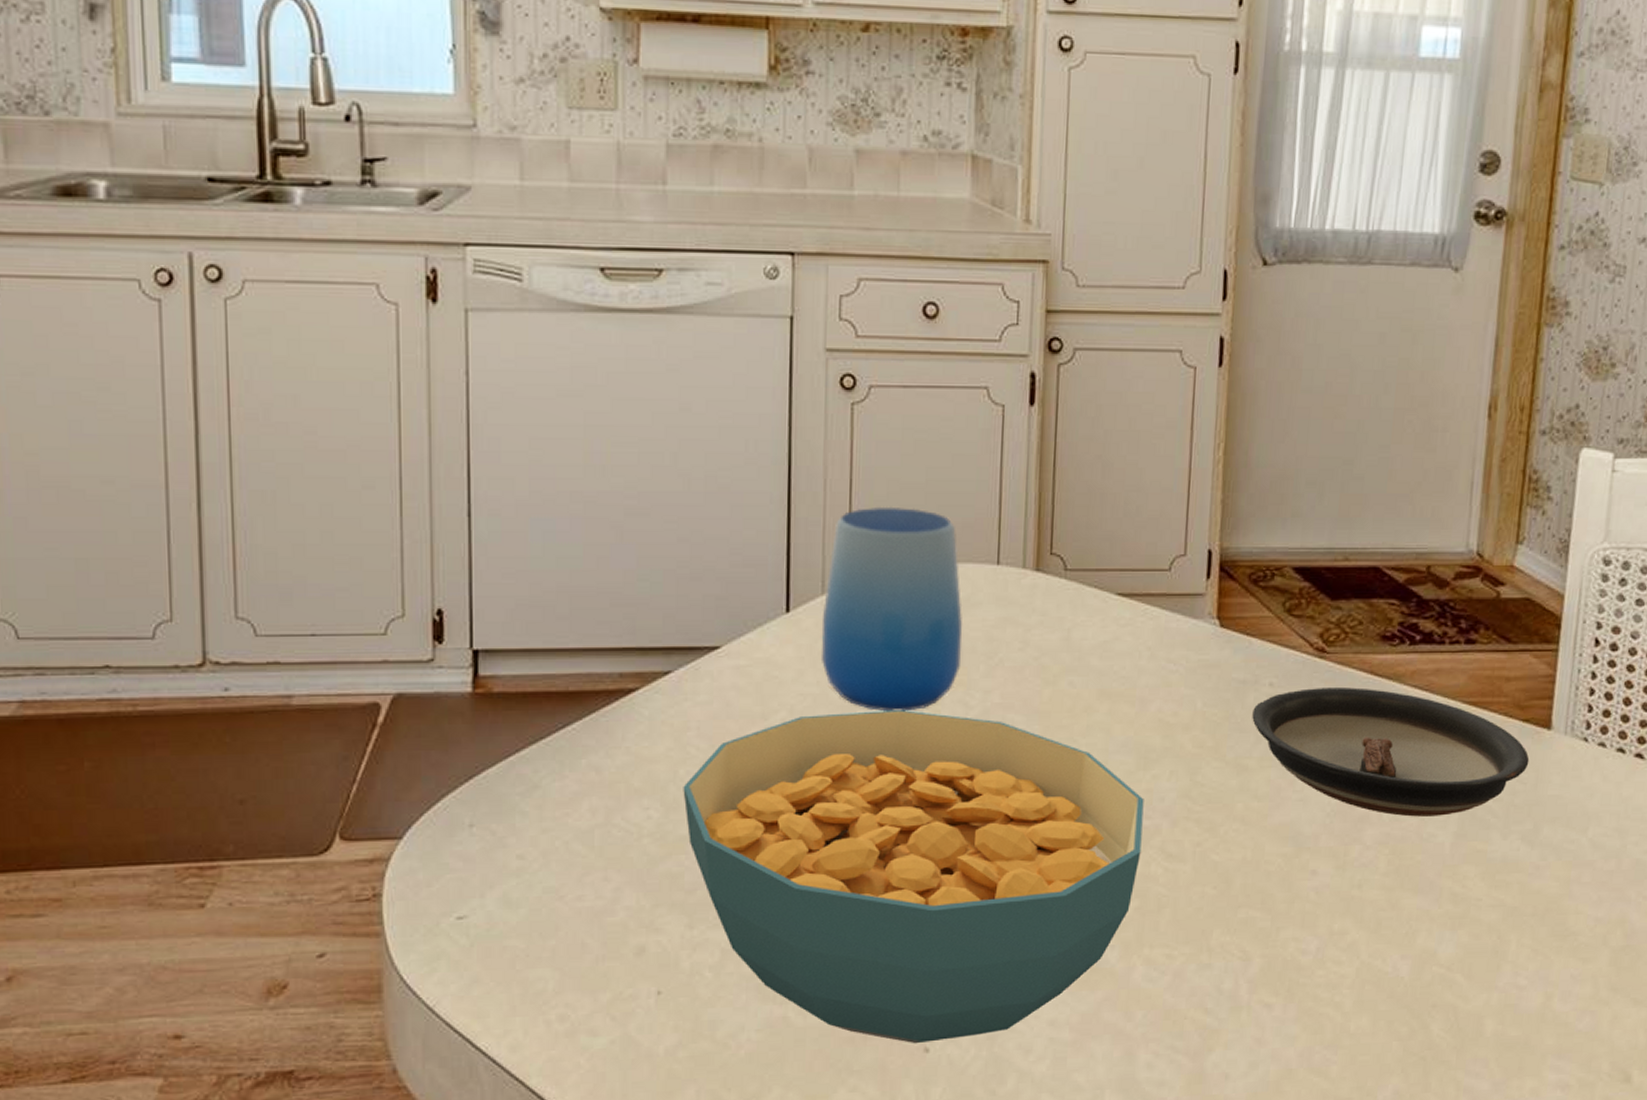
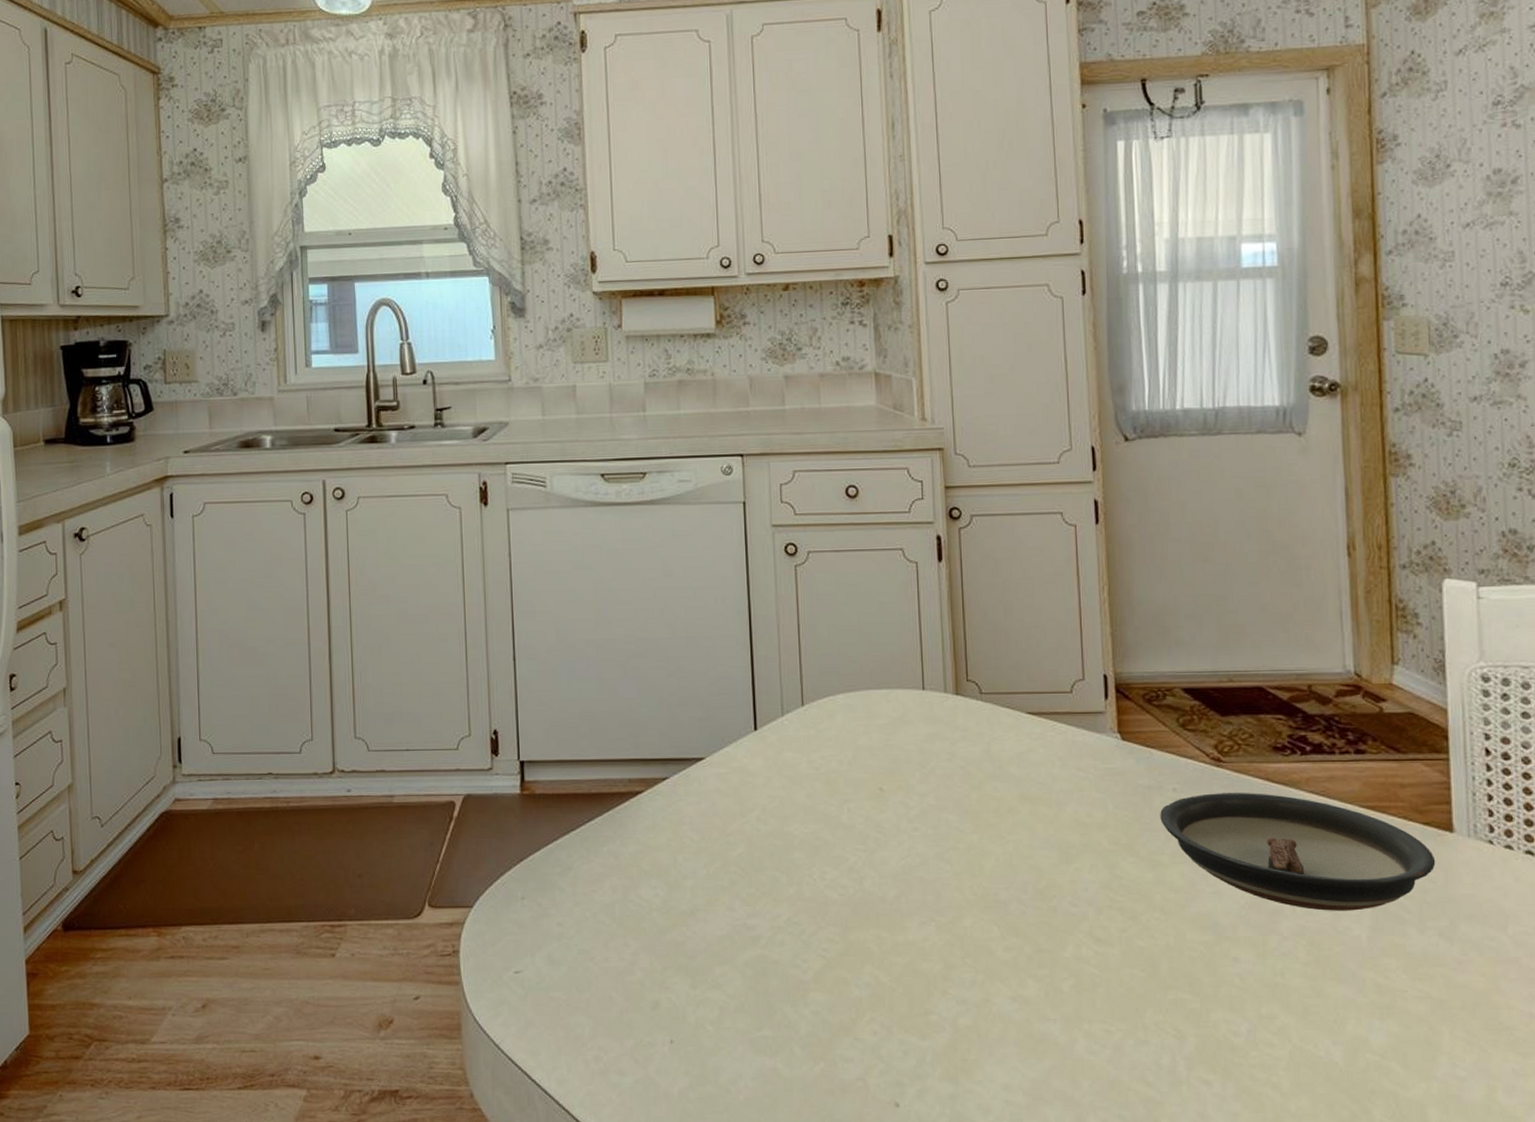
cereal bowl: present [683,710,1144,1044] -> none [682,810,1072,1099]
cup: present [820,506,963,712] -> none [783,645,900,811]

